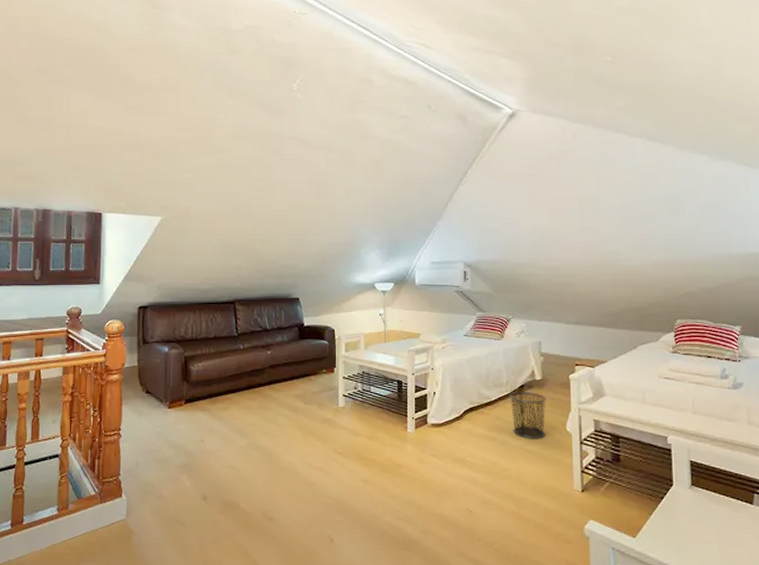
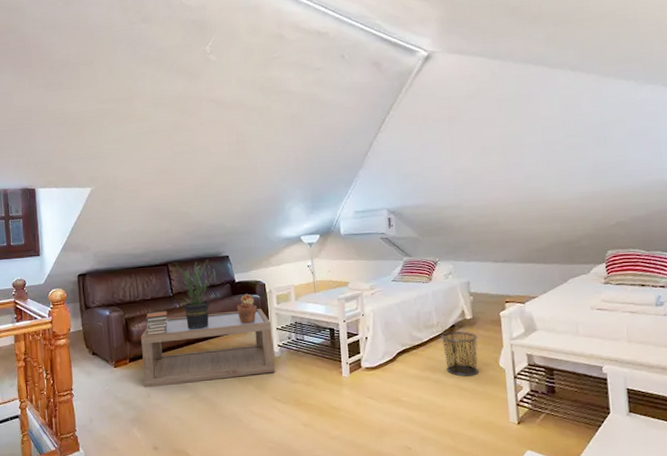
coffee table: none [199,356,338,433] -> present [141,309,276,388]
book stack: none [206,350,230,376] -> present [145,310,168,335]
potted plant: none [240,300,283,374] -> present [173,260,215,330]
decorative container: none [303,338,325,370] -> present [237,293,258,324]

